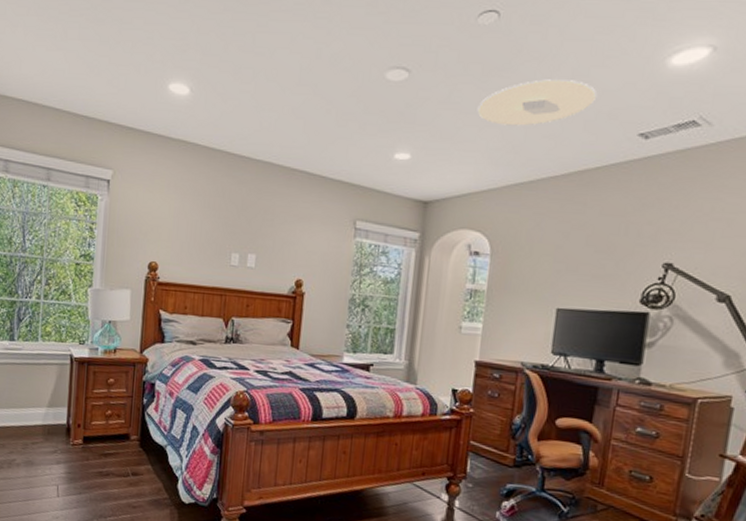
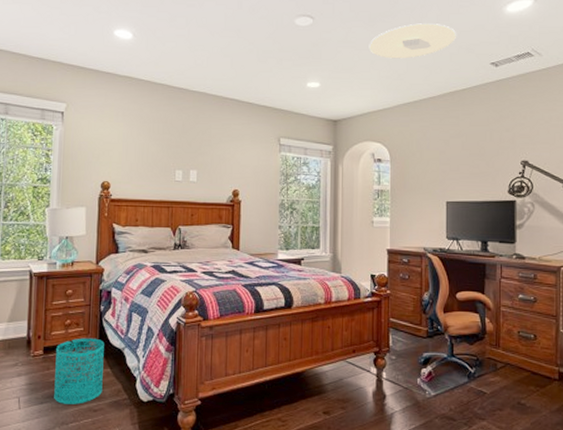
wastebasket: none [93,430,146,499] -> present [54,338,104,404]

